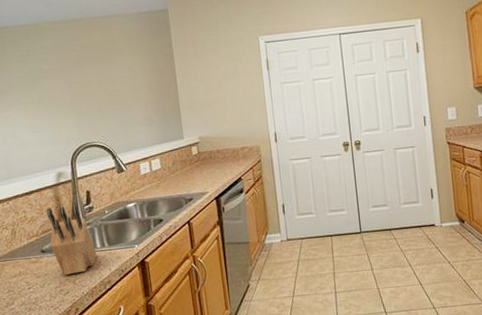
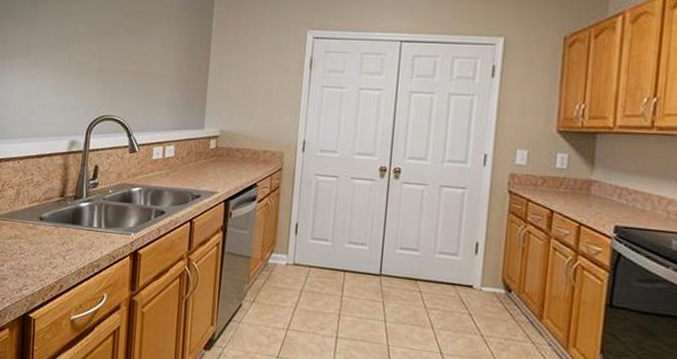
knife block: present [46,205,97,276] -> none [49,174,92,249]

